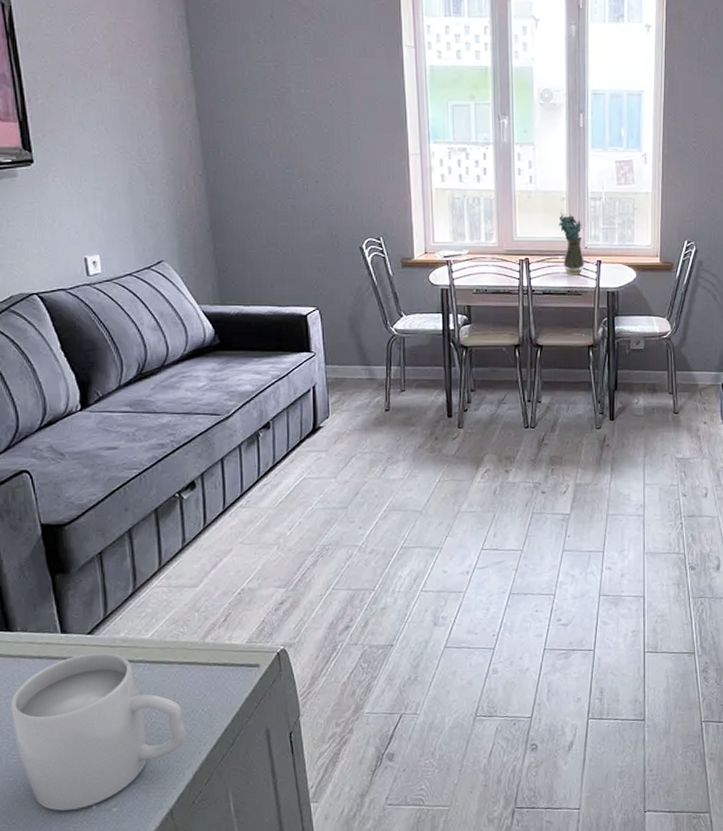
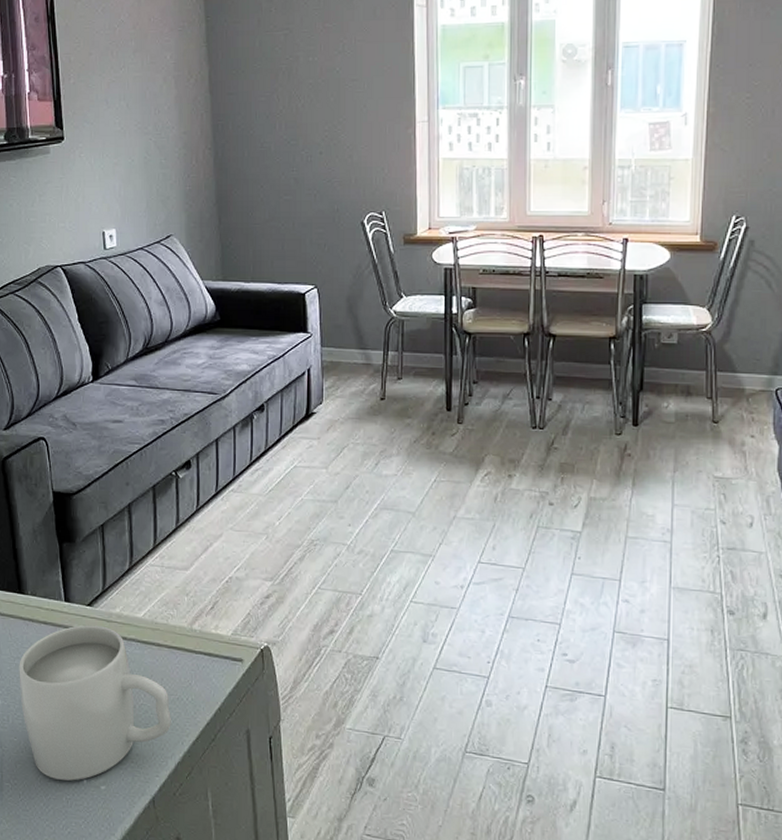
vase: present [559,213,584,275] -> none [579,183,608,256]

